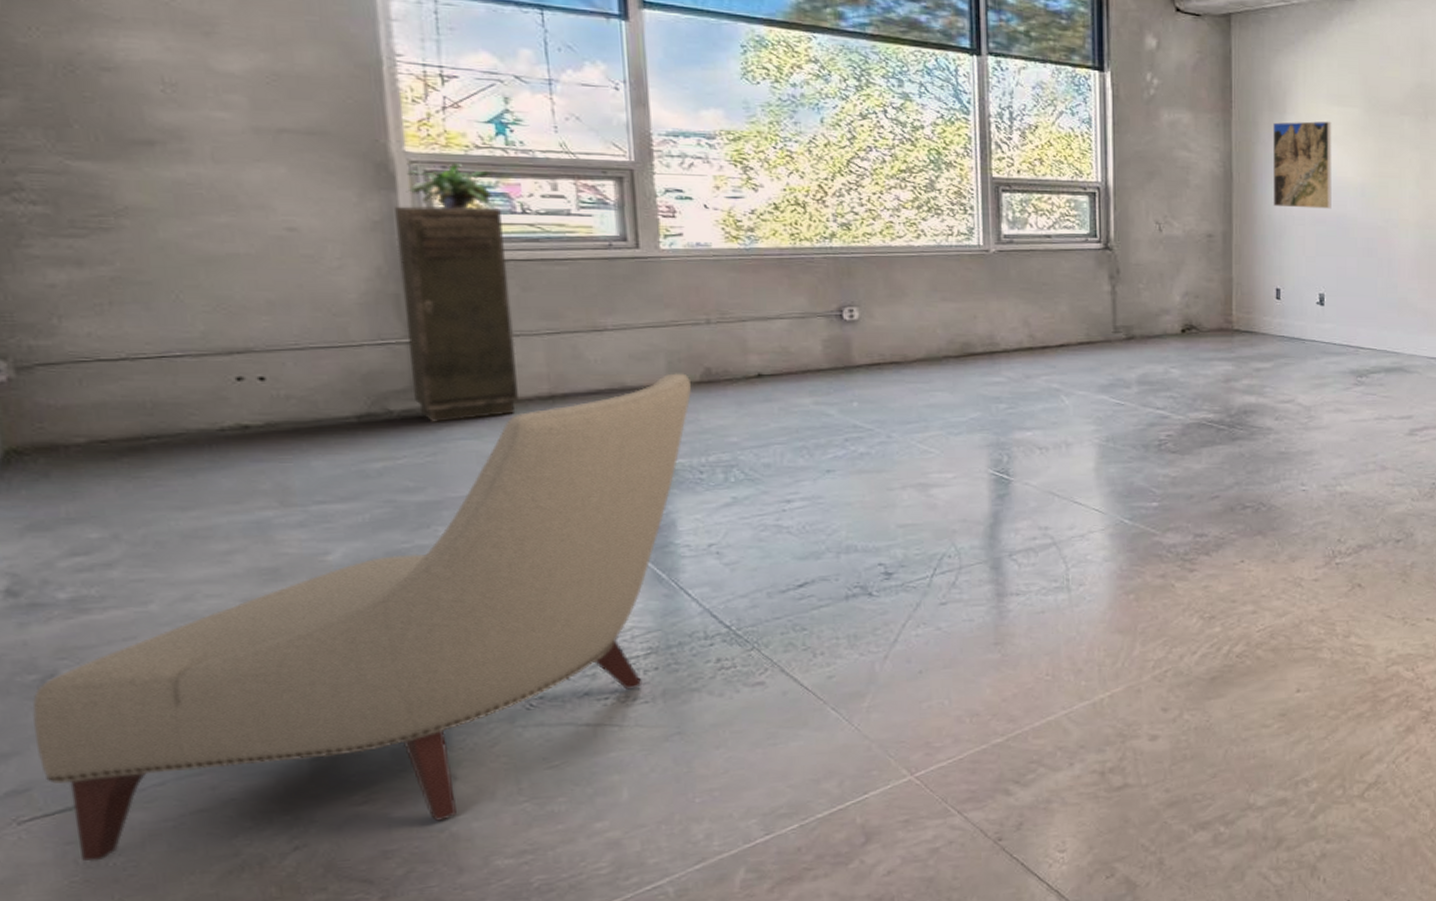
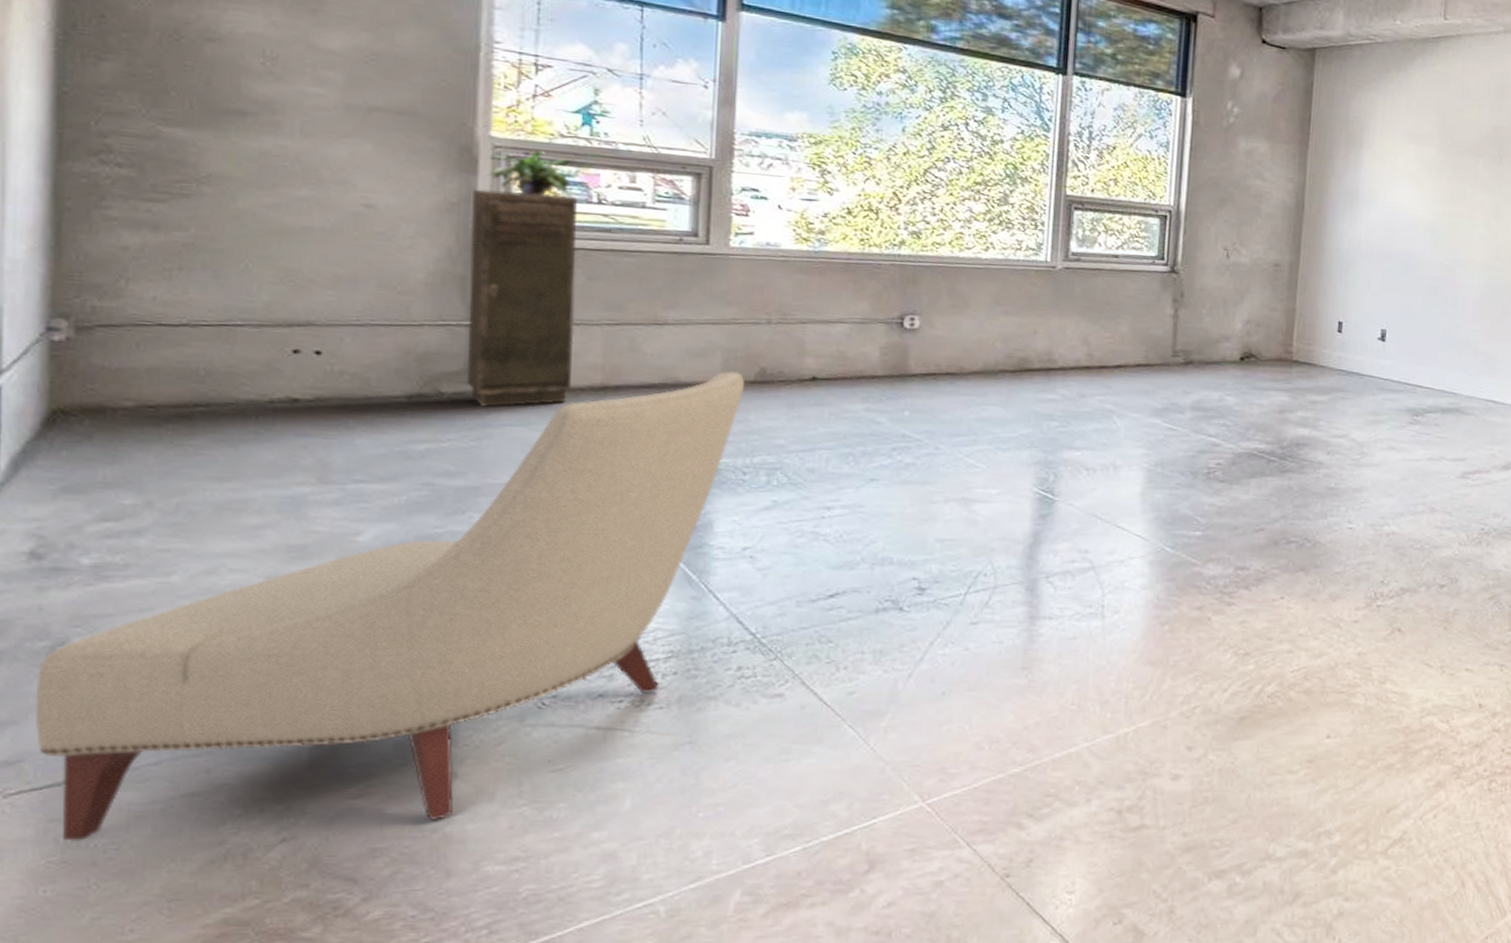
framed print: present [1273,121,1332,209] -> none [1343,156,1407,245]

